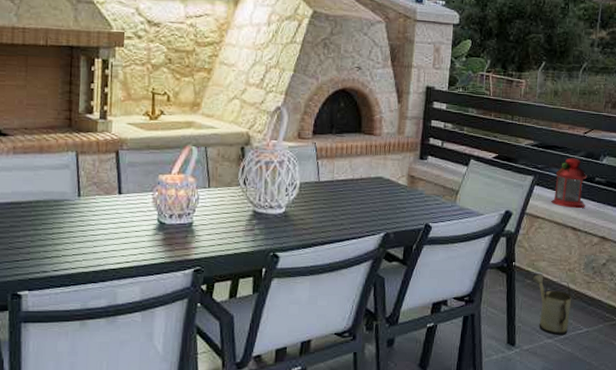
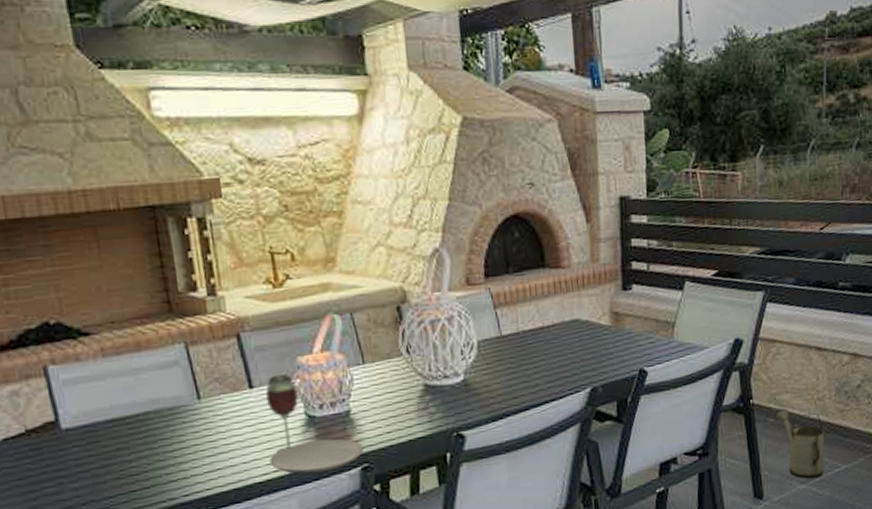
plate: none [124,242,199,269] -> present [269,438,364,475]
wineglass: none [130,186,155,248] -> present [265,374,299,453]
lantern: present [551,158,587,209] -> none [788,261,830,325]

